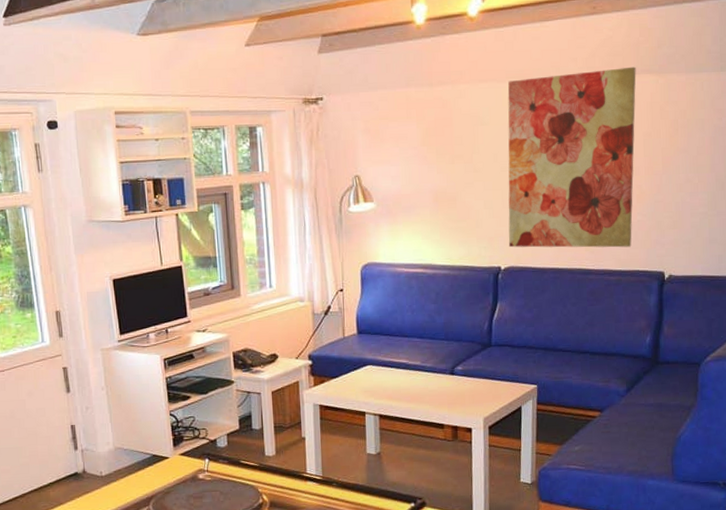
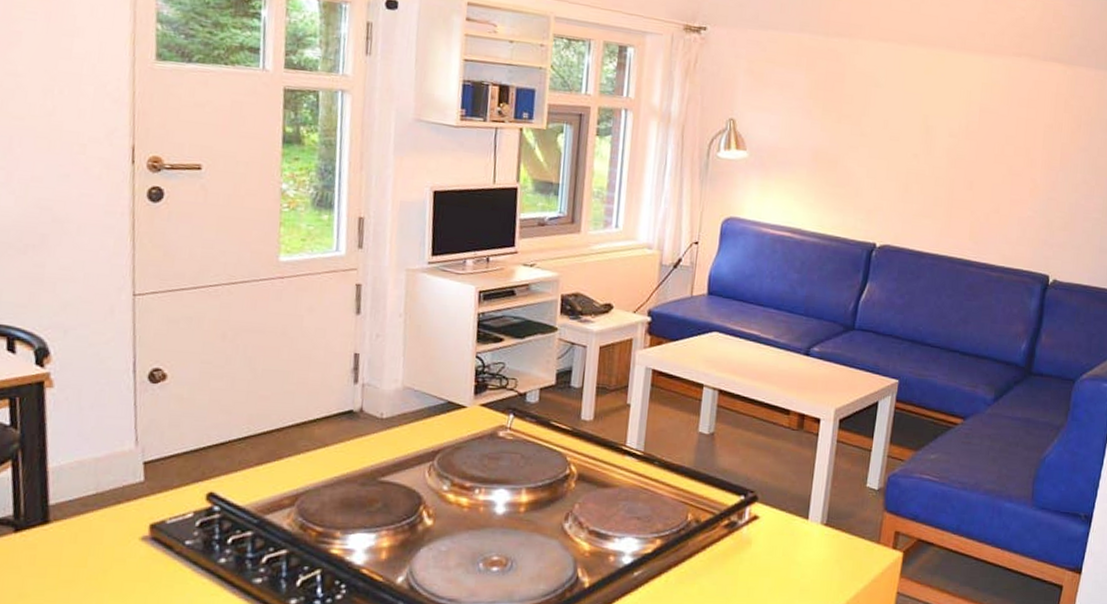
wall art: present [507,66,636,248] -> none [887,44,1045,243]

